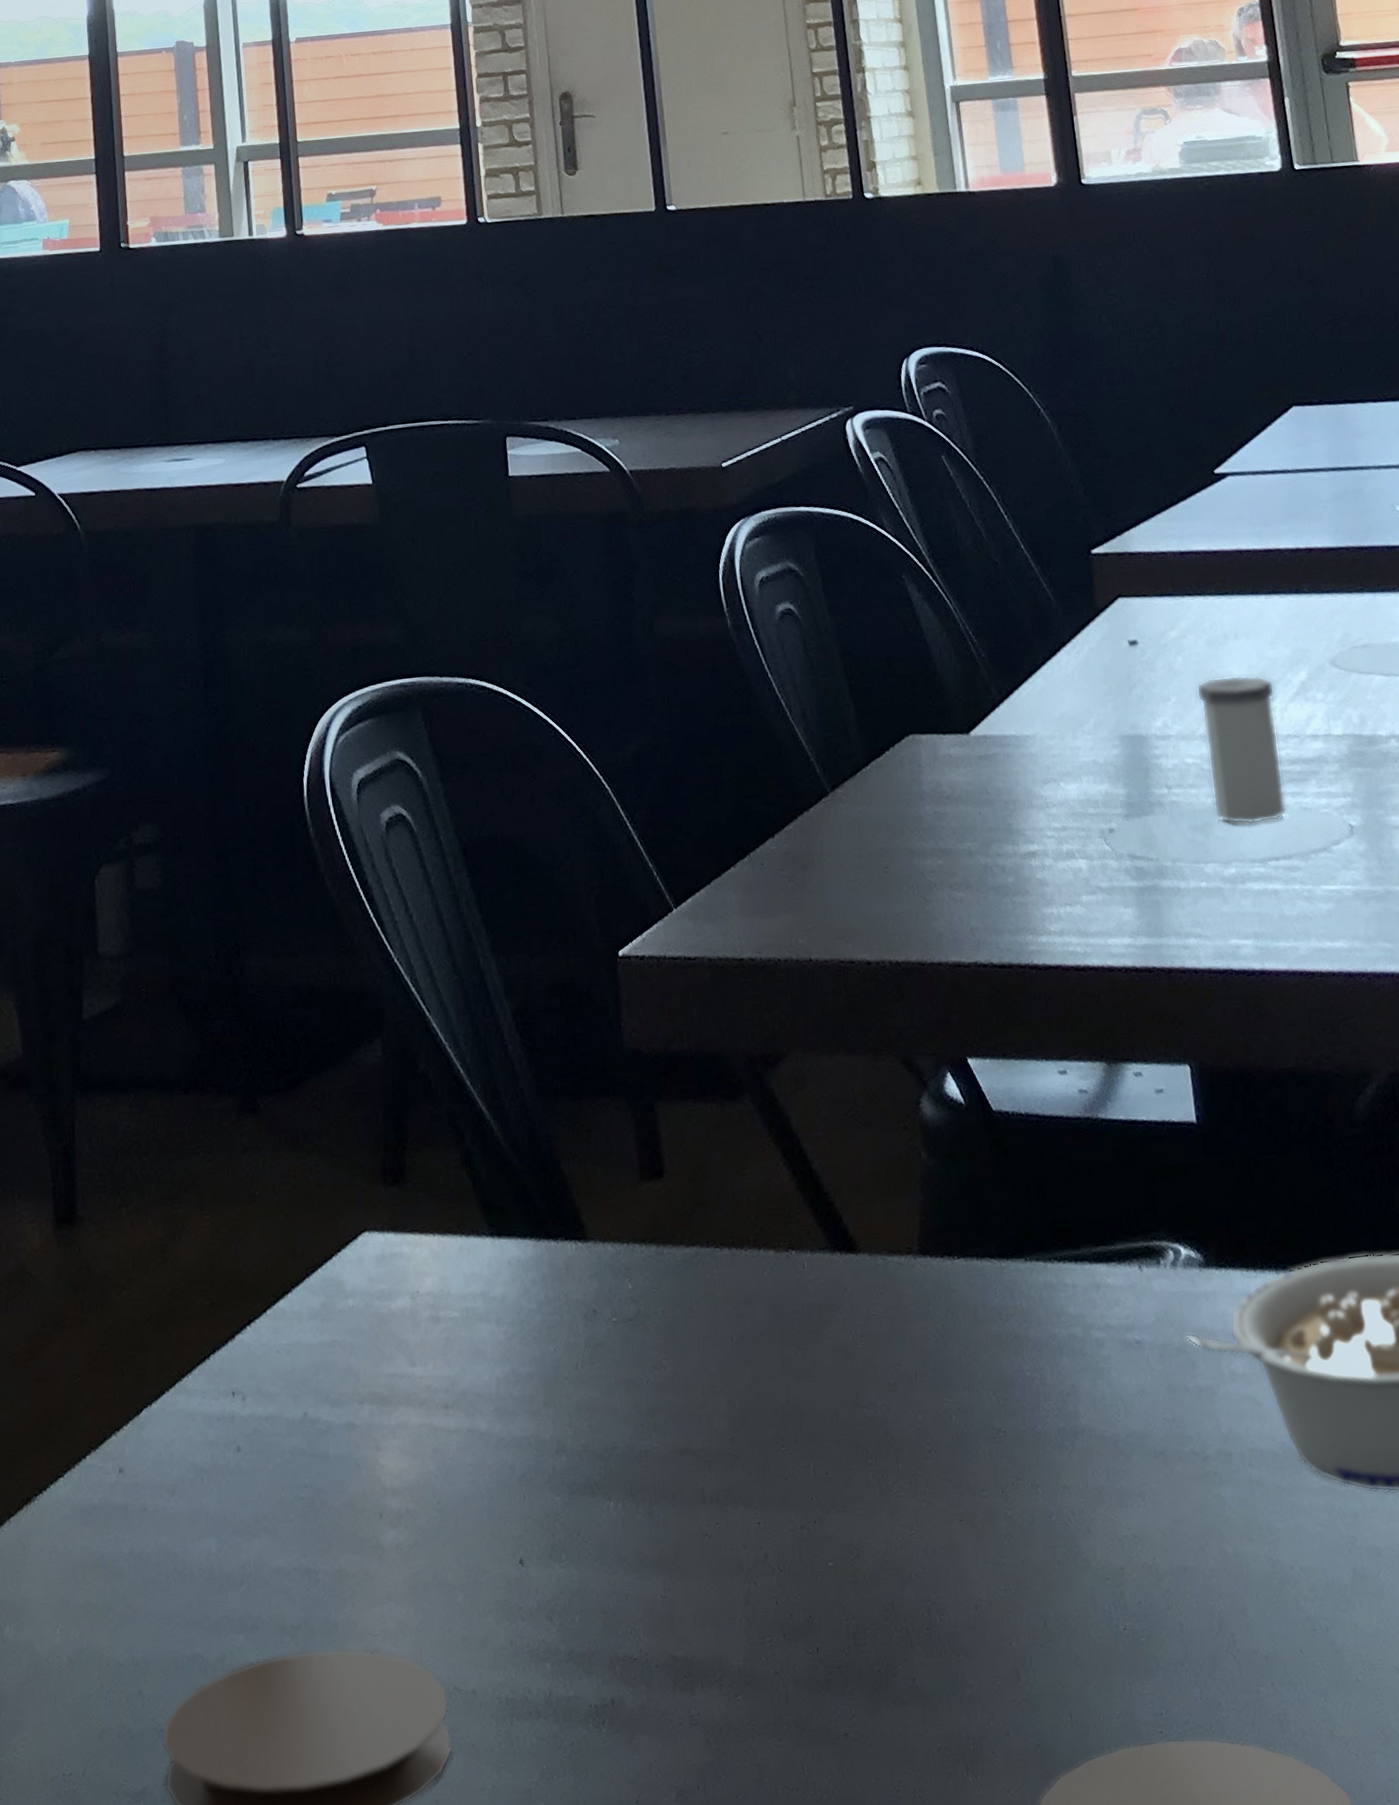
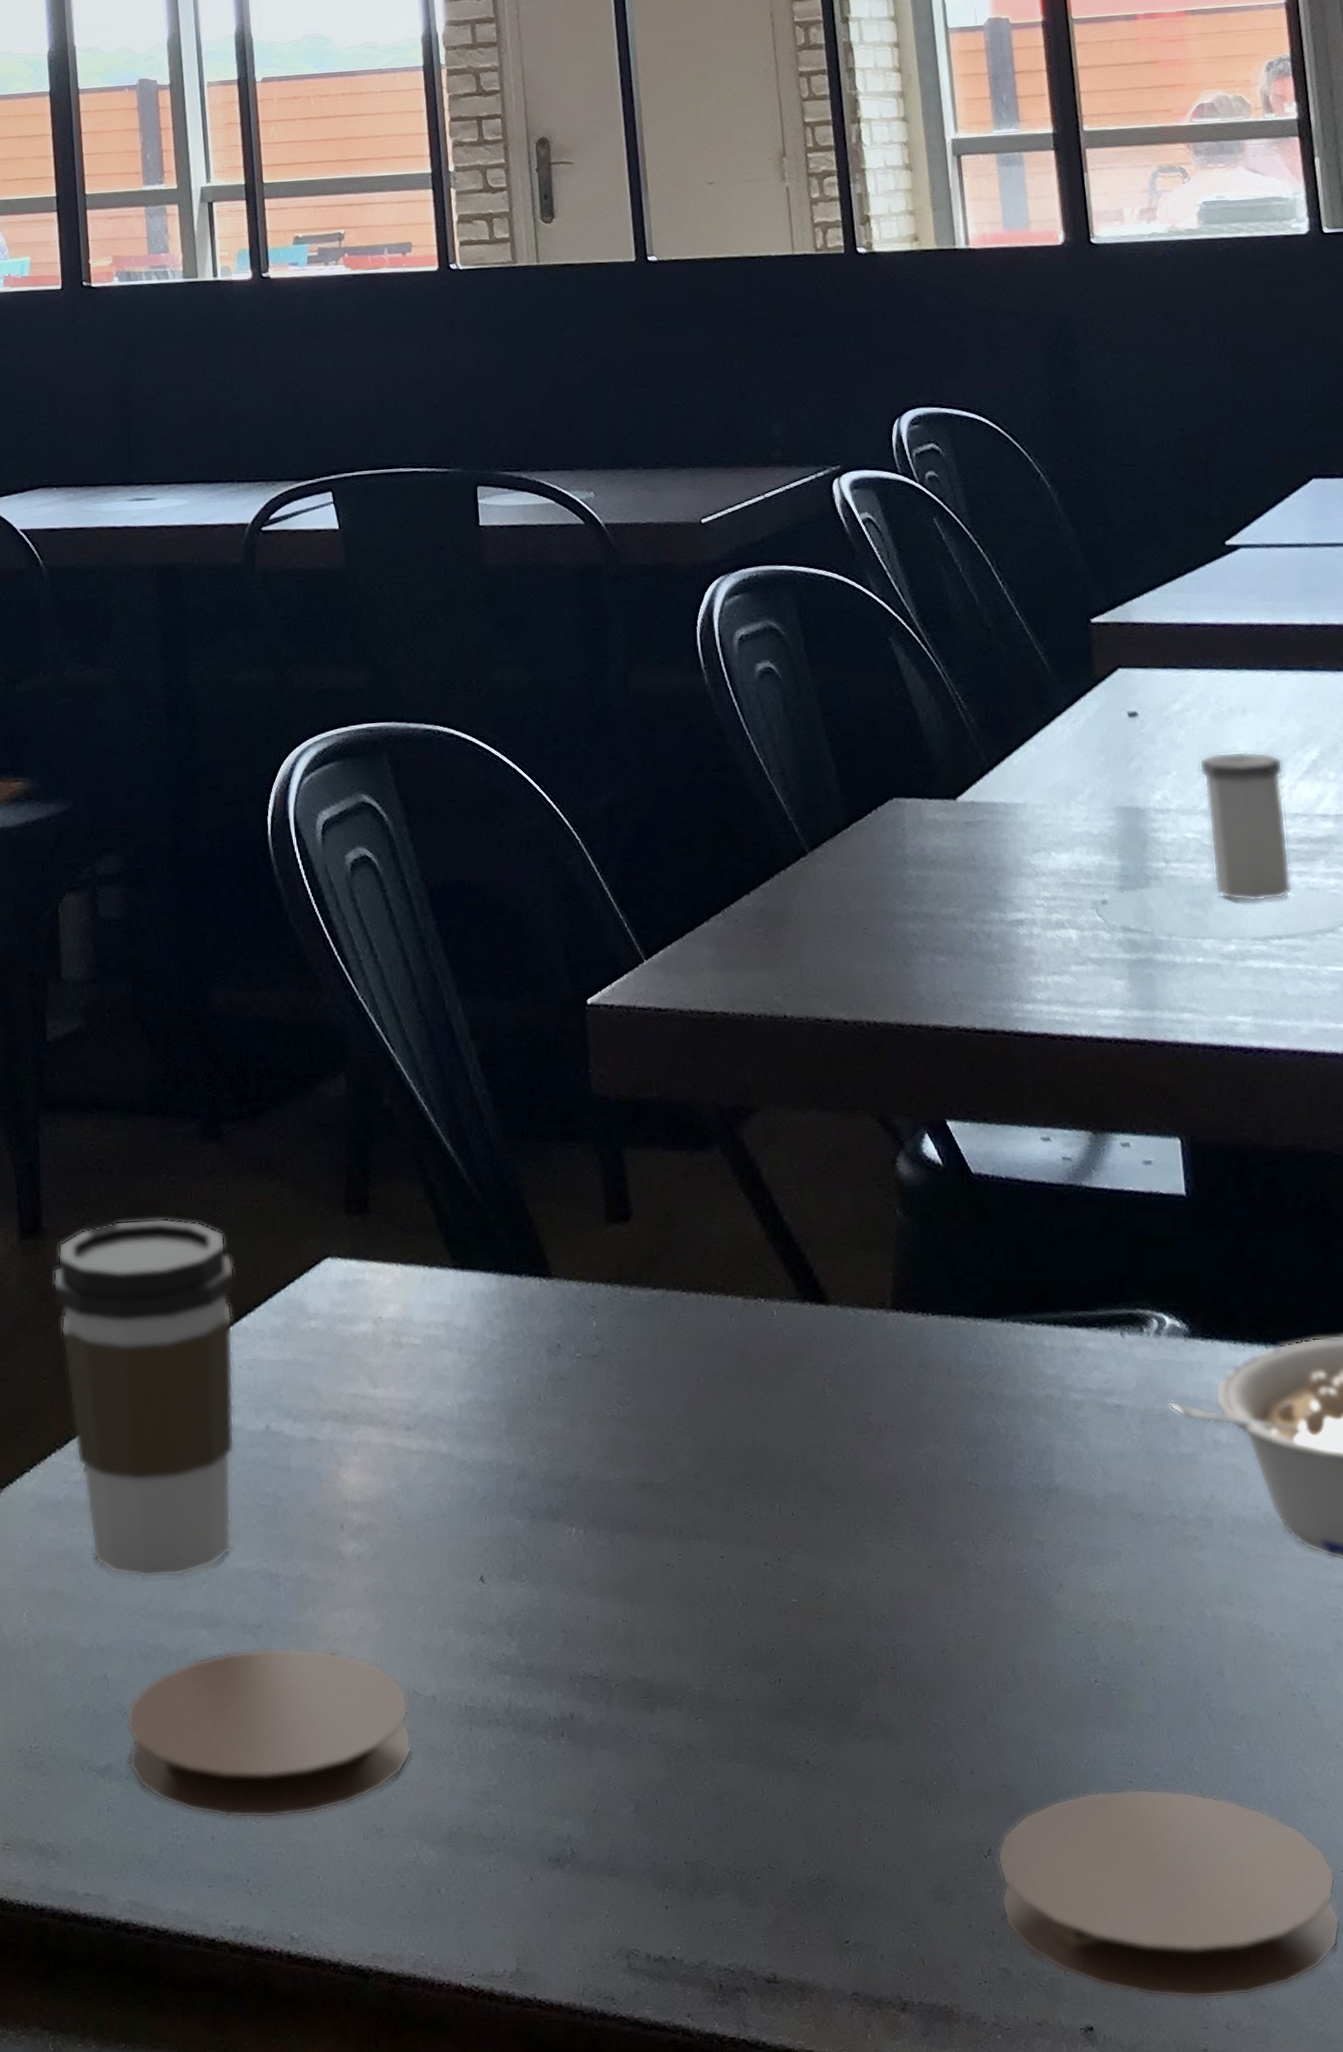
coffee cup: none [88,1199,273,1584] -> present [53,1218,236,1578]

